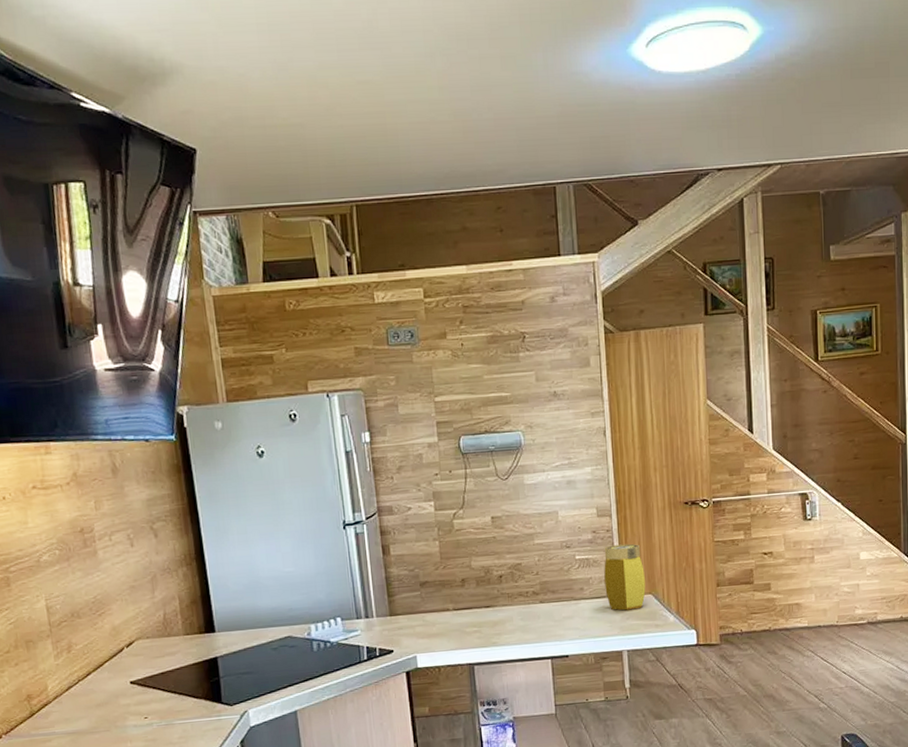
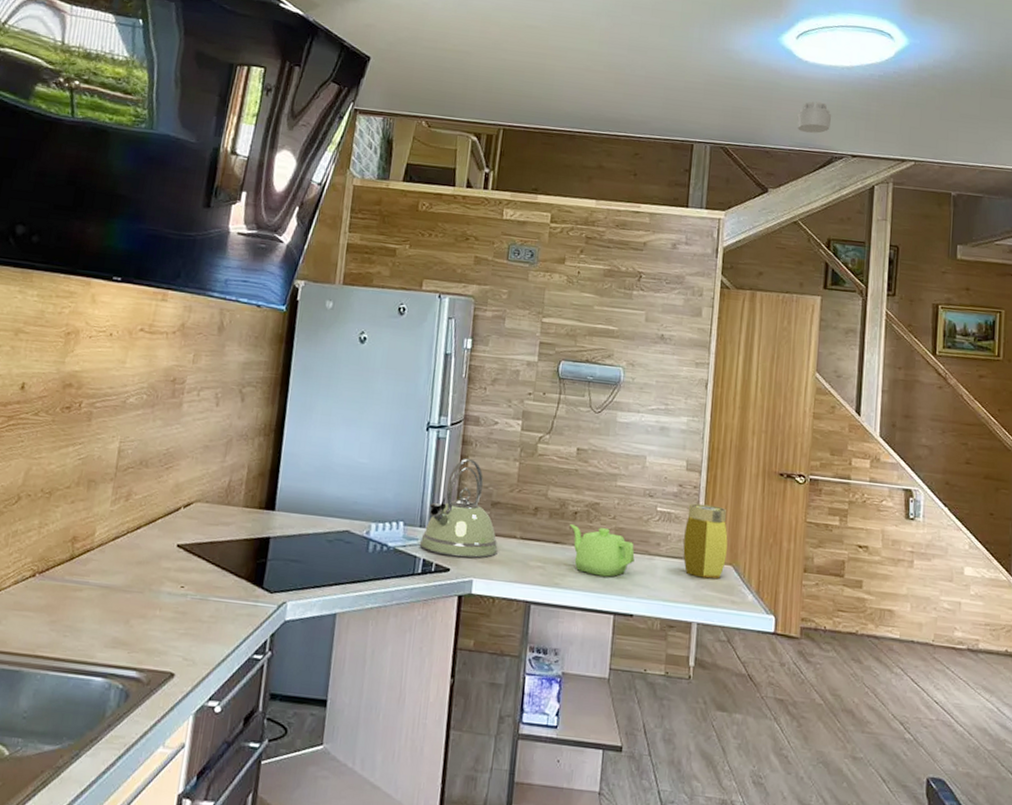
kettle: none [360,547,435,640] -> present [419,458,498,558]
teapot: none [497,584,562,628] -> present [570,524,635,577]
smoke detector: none [657,115,693,152] -> present [797,101,832,133]

